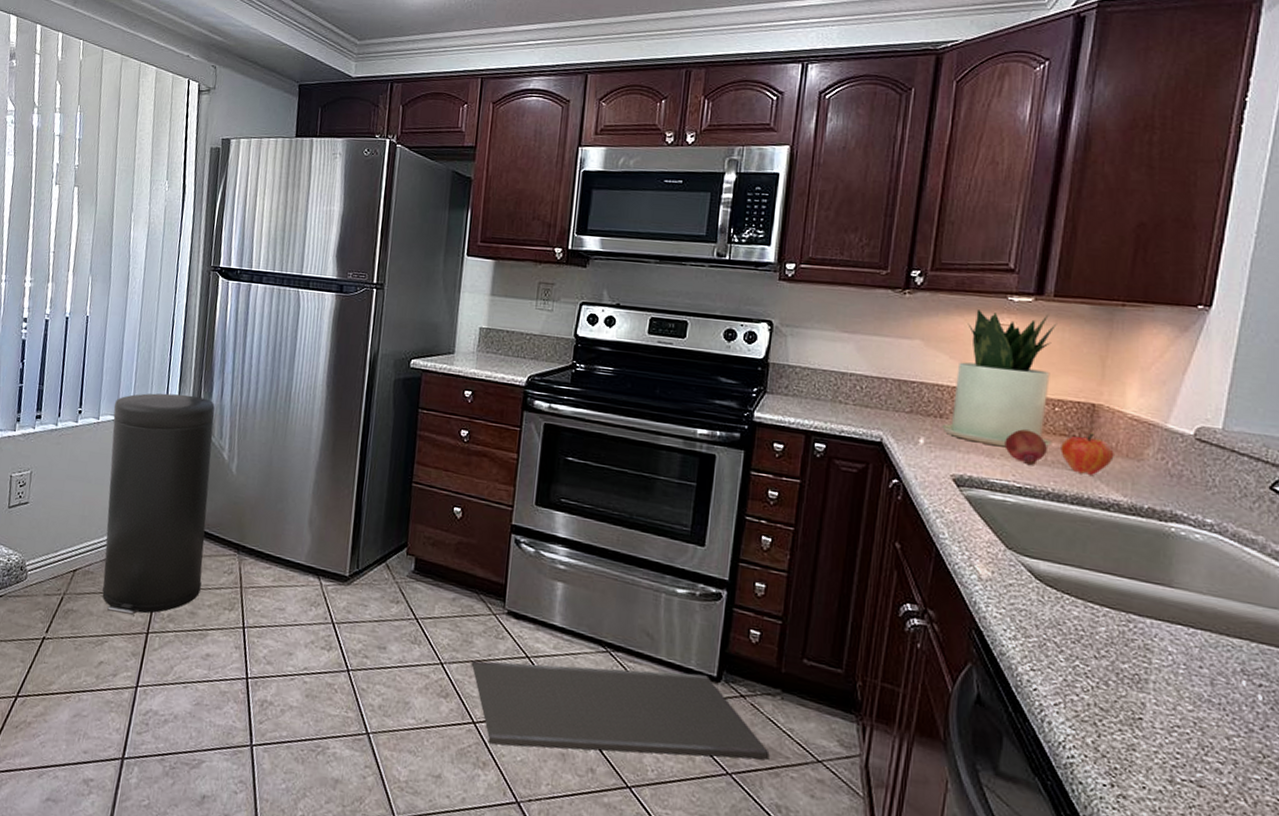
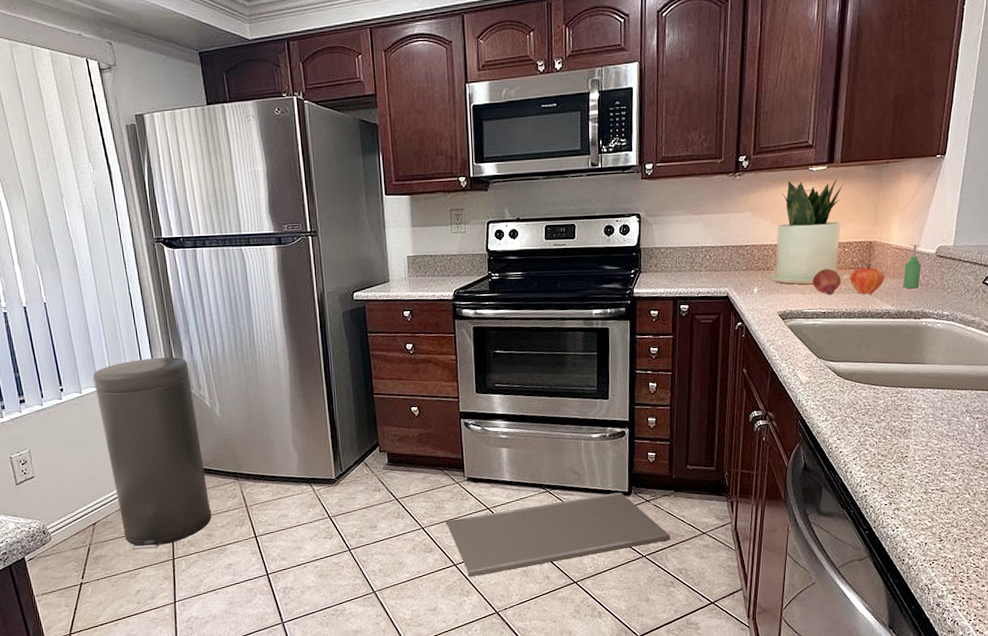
soap dispenser: none [1142,417,1172,479] -> present [903,244,921,289]

